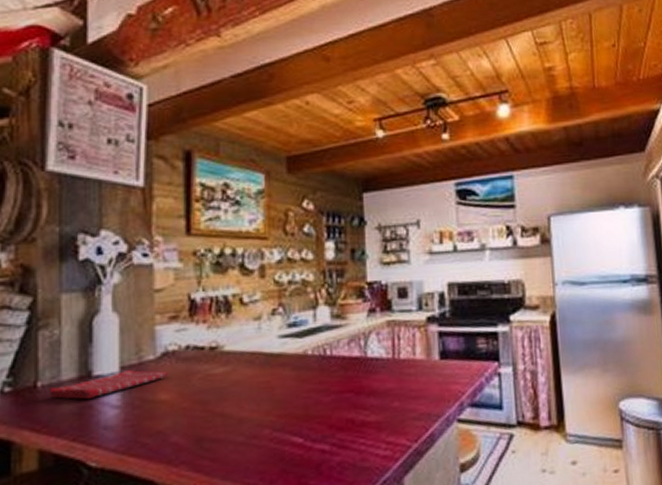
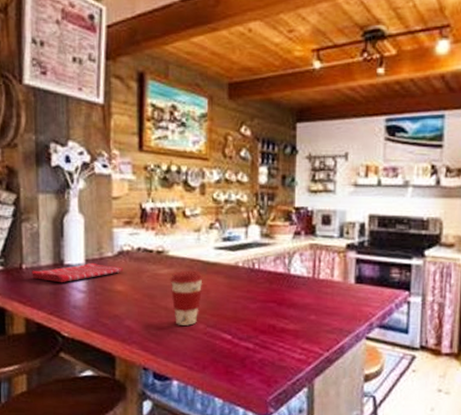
coffee cup: none [226,365,266,434] -> present [170,270,203,326]

